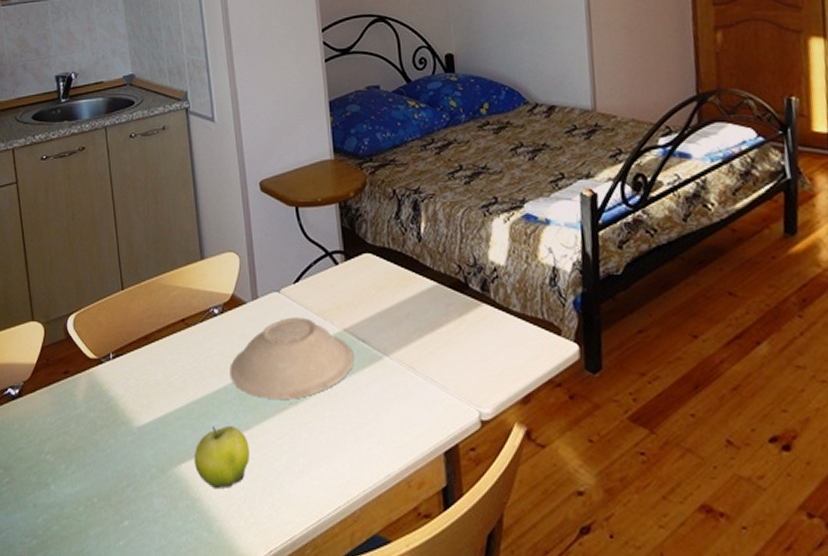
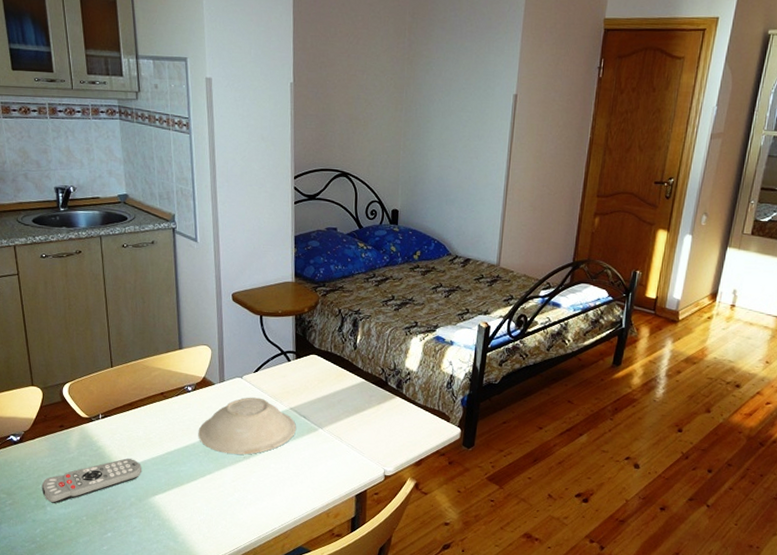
remote control: none [44,412,164,480] -> present [41,458,142,503]
fruit: present [194,426,249,490] -> none [165,470,210,514]

